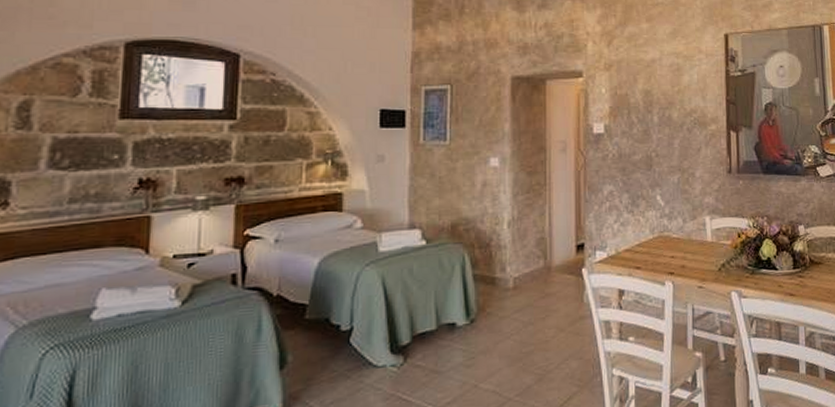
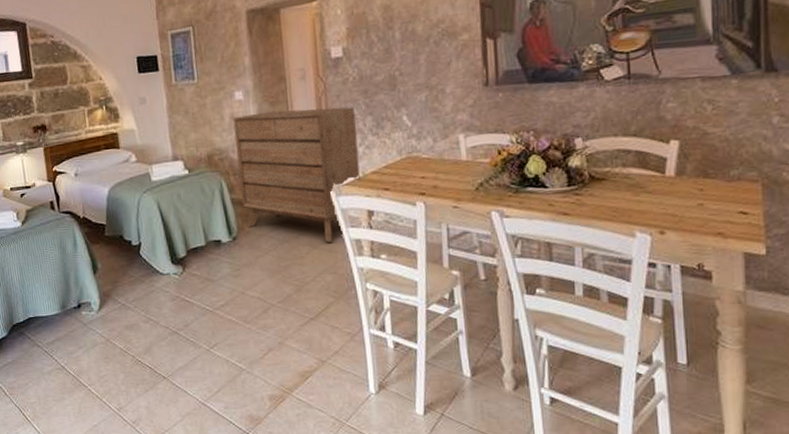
dresser: none [485,181,613,325] -> present [233,106,360,243]

